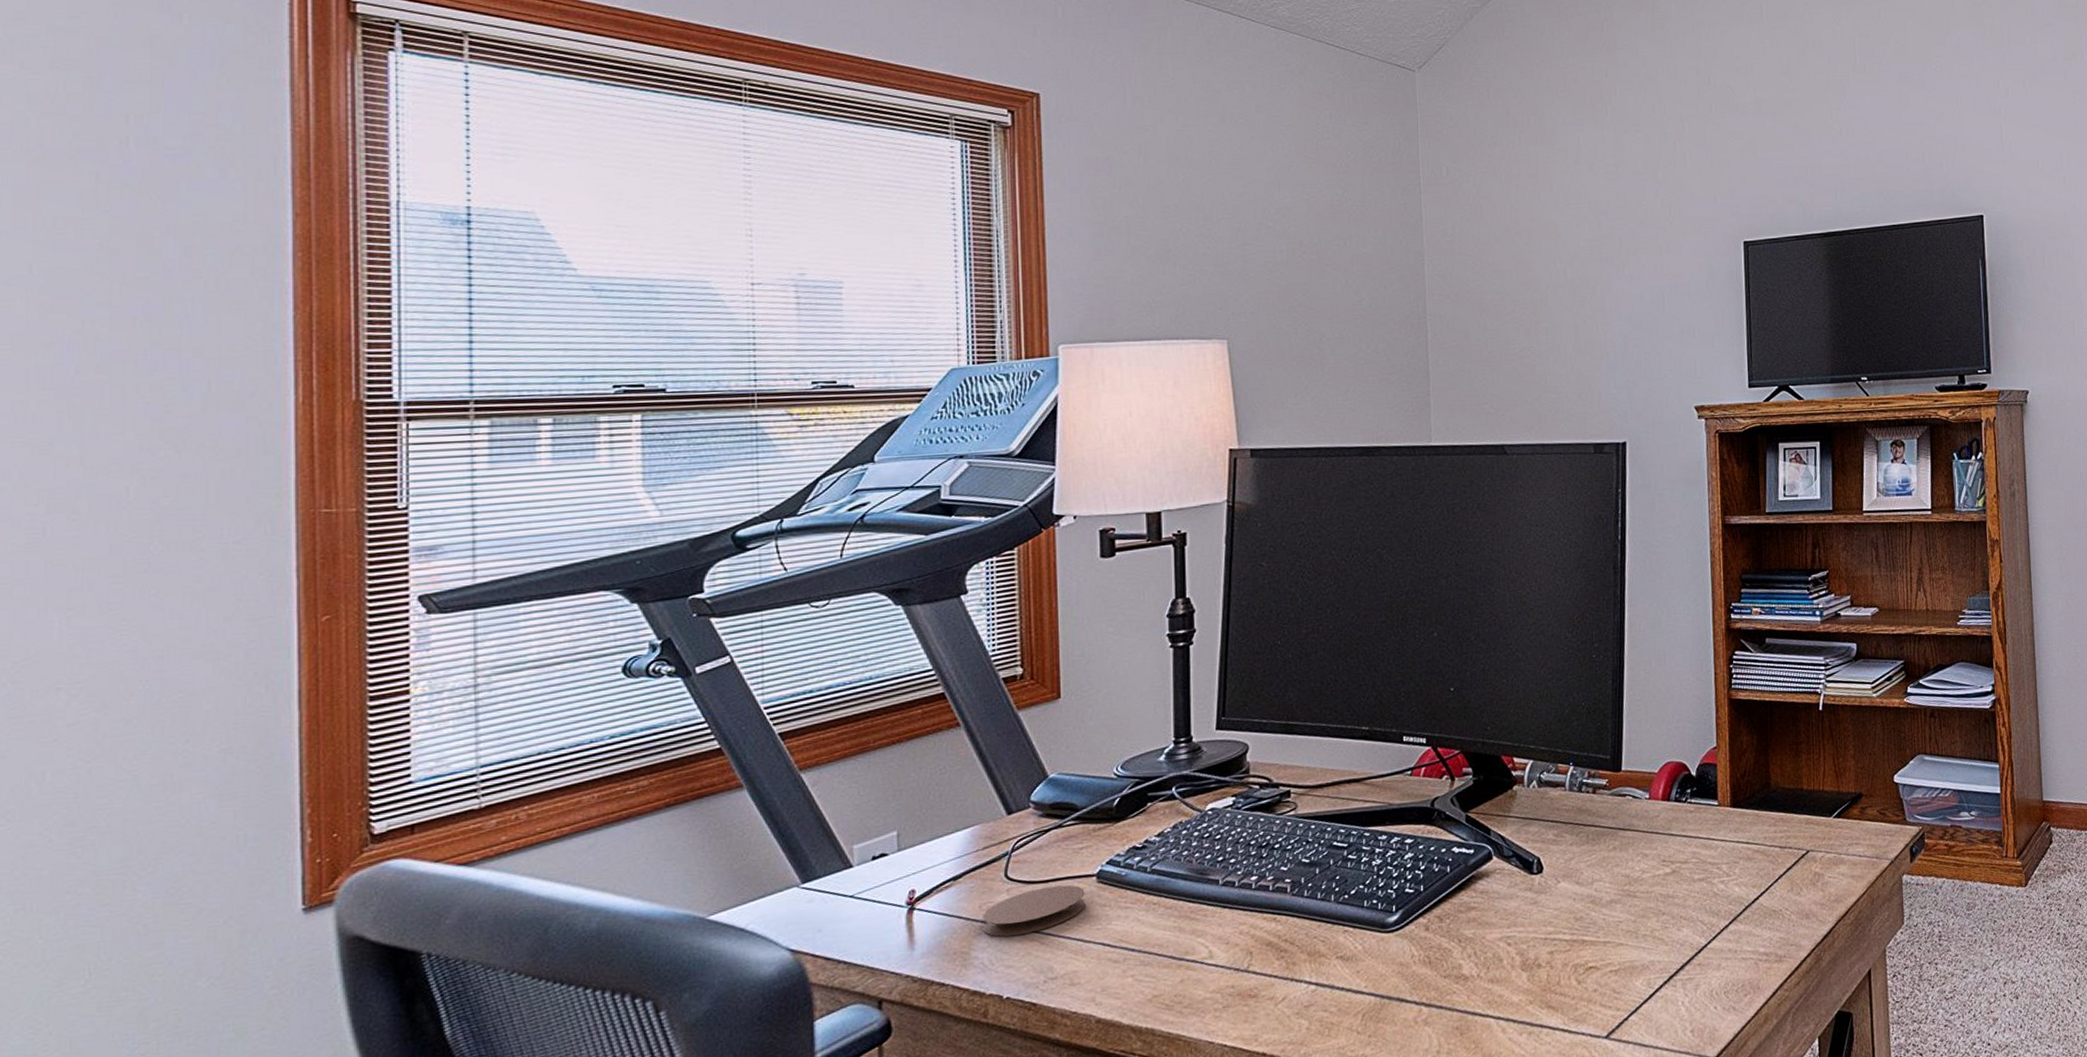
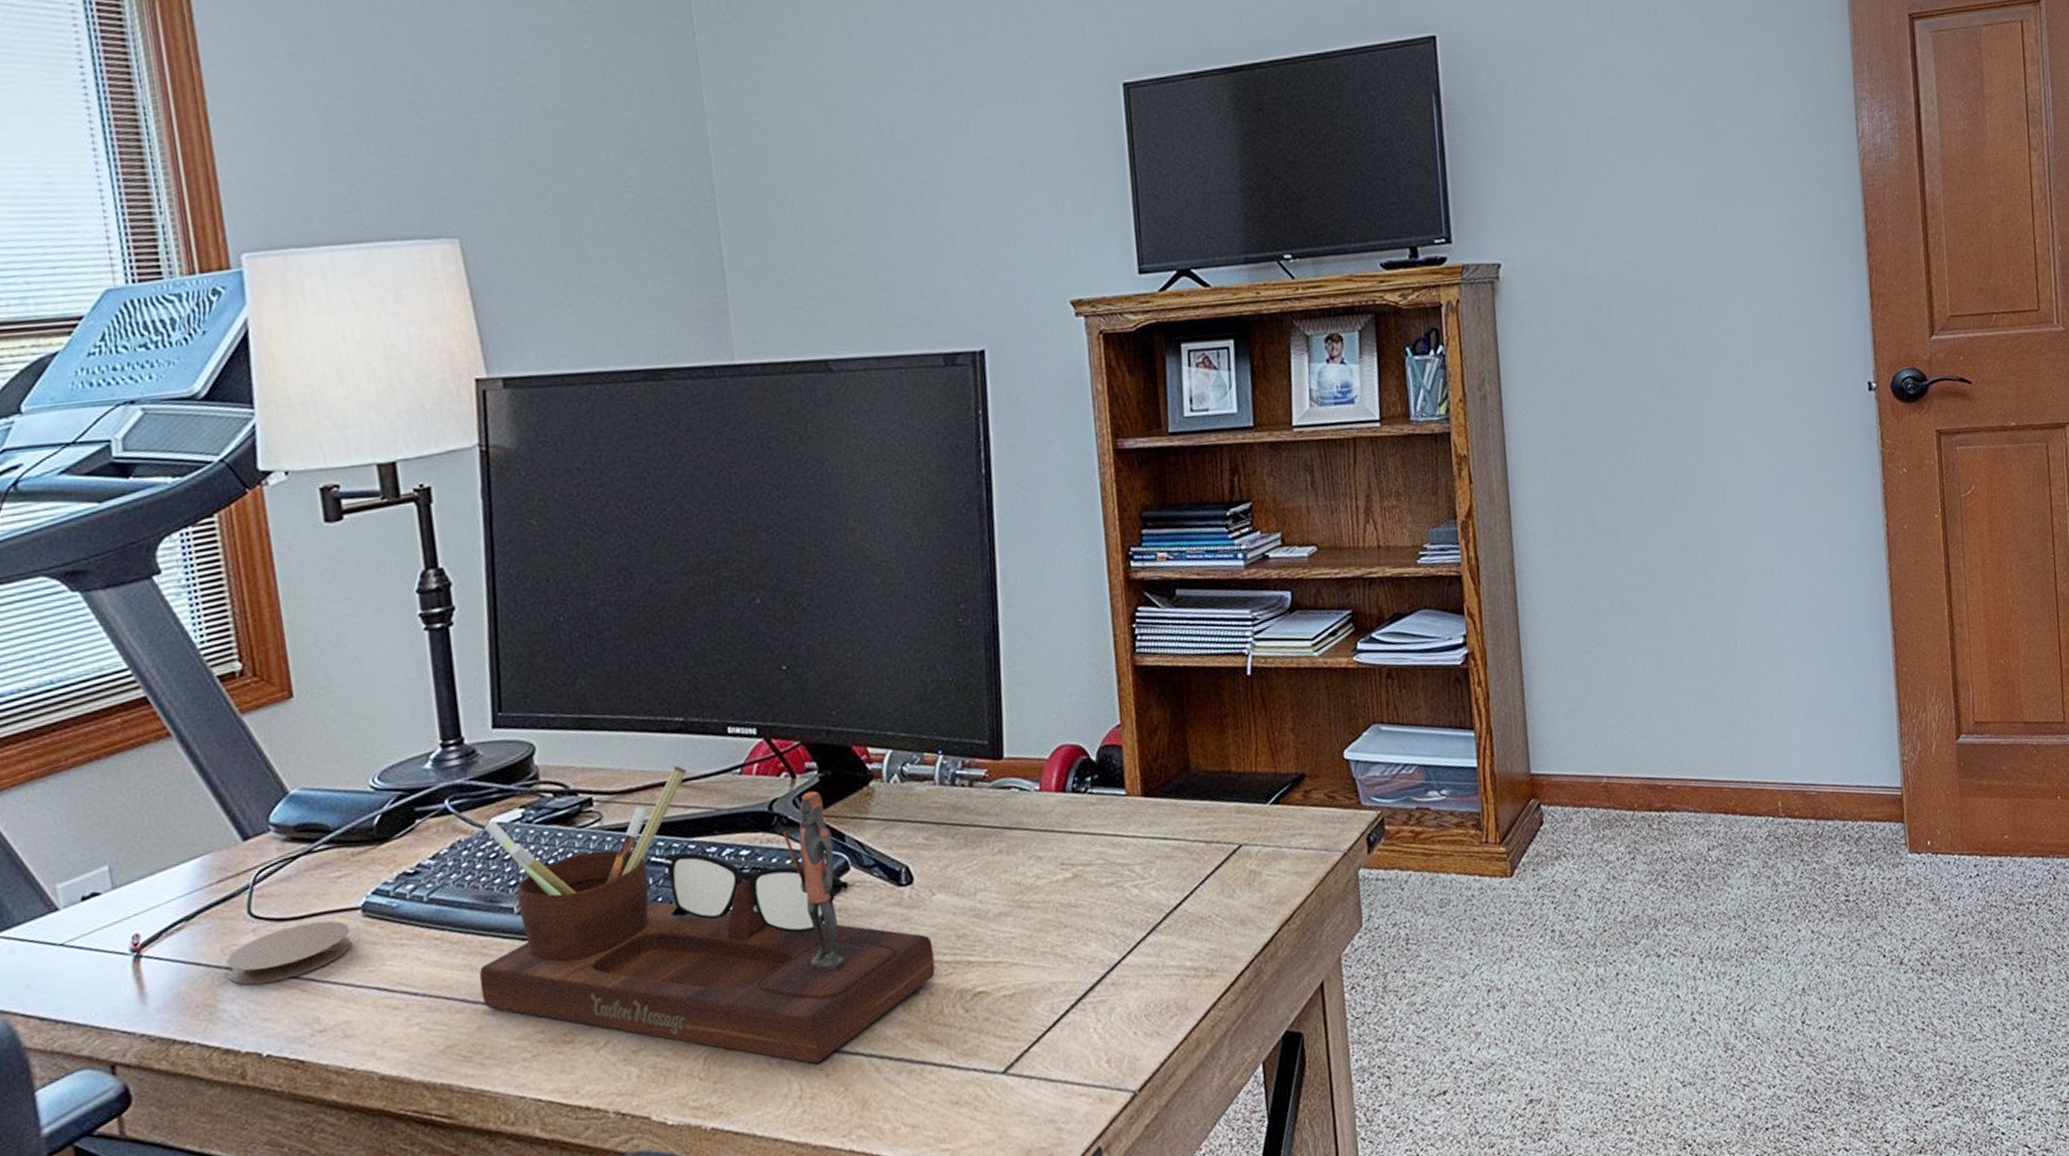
desk organizer: none [1186,766,1556,1023] -> present [479,765,936,1064]

